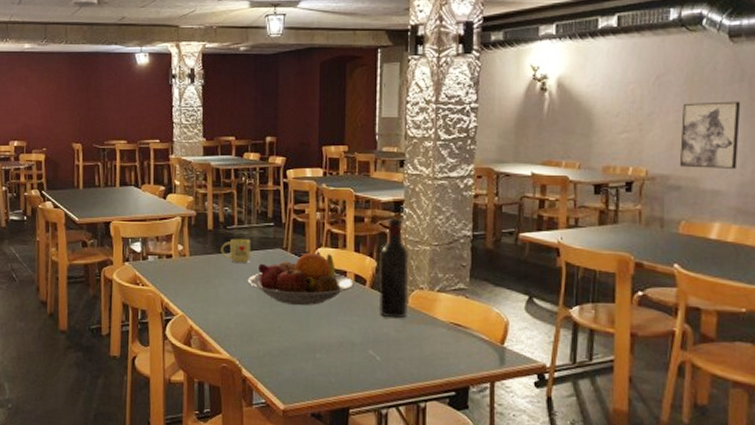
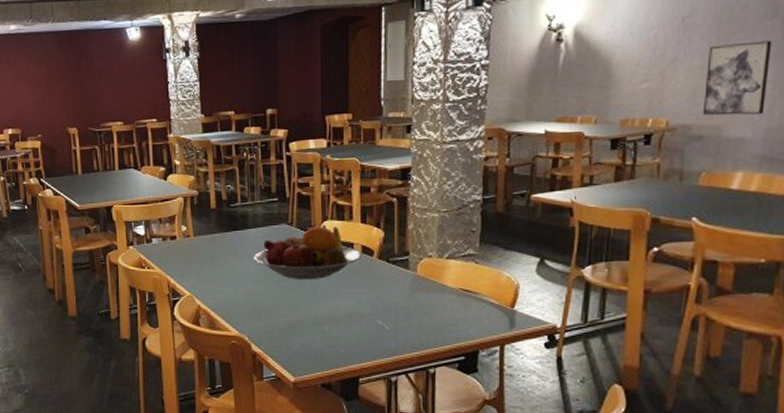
mug: present [221,238,251,264] -> none [225,215,255,241]
wine bottle: present [378,217,409,319] -> none [386,185,417,288]

